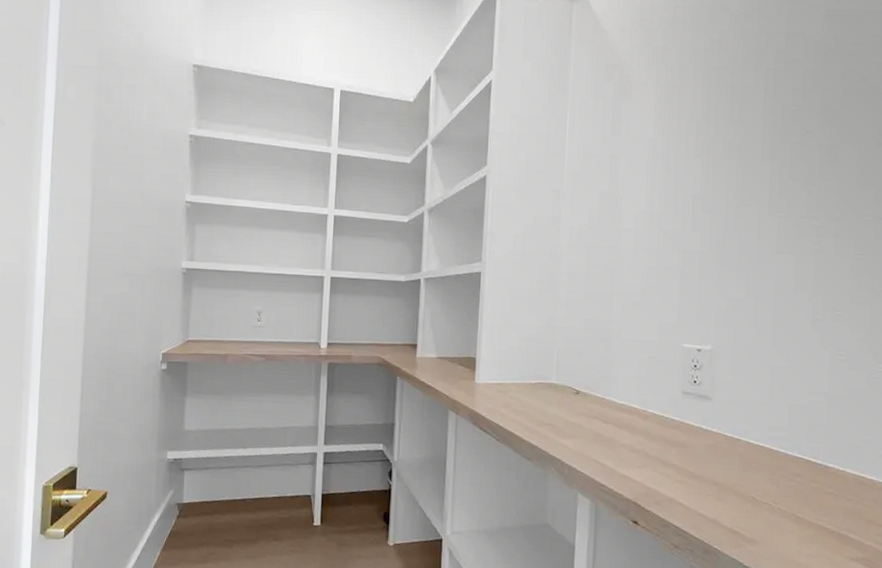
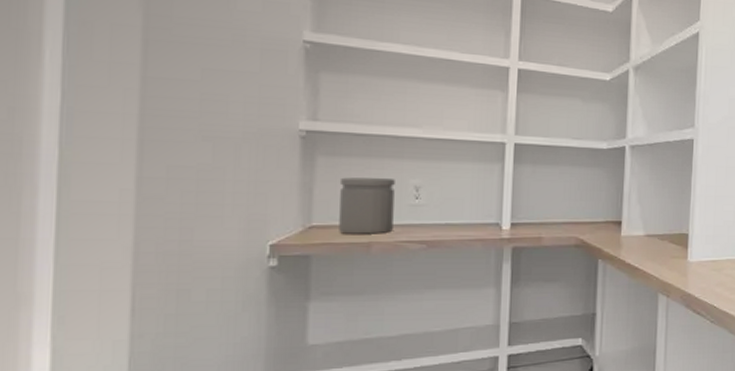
jar: none [206,304,244,348] -> present [339,177,395,234]

